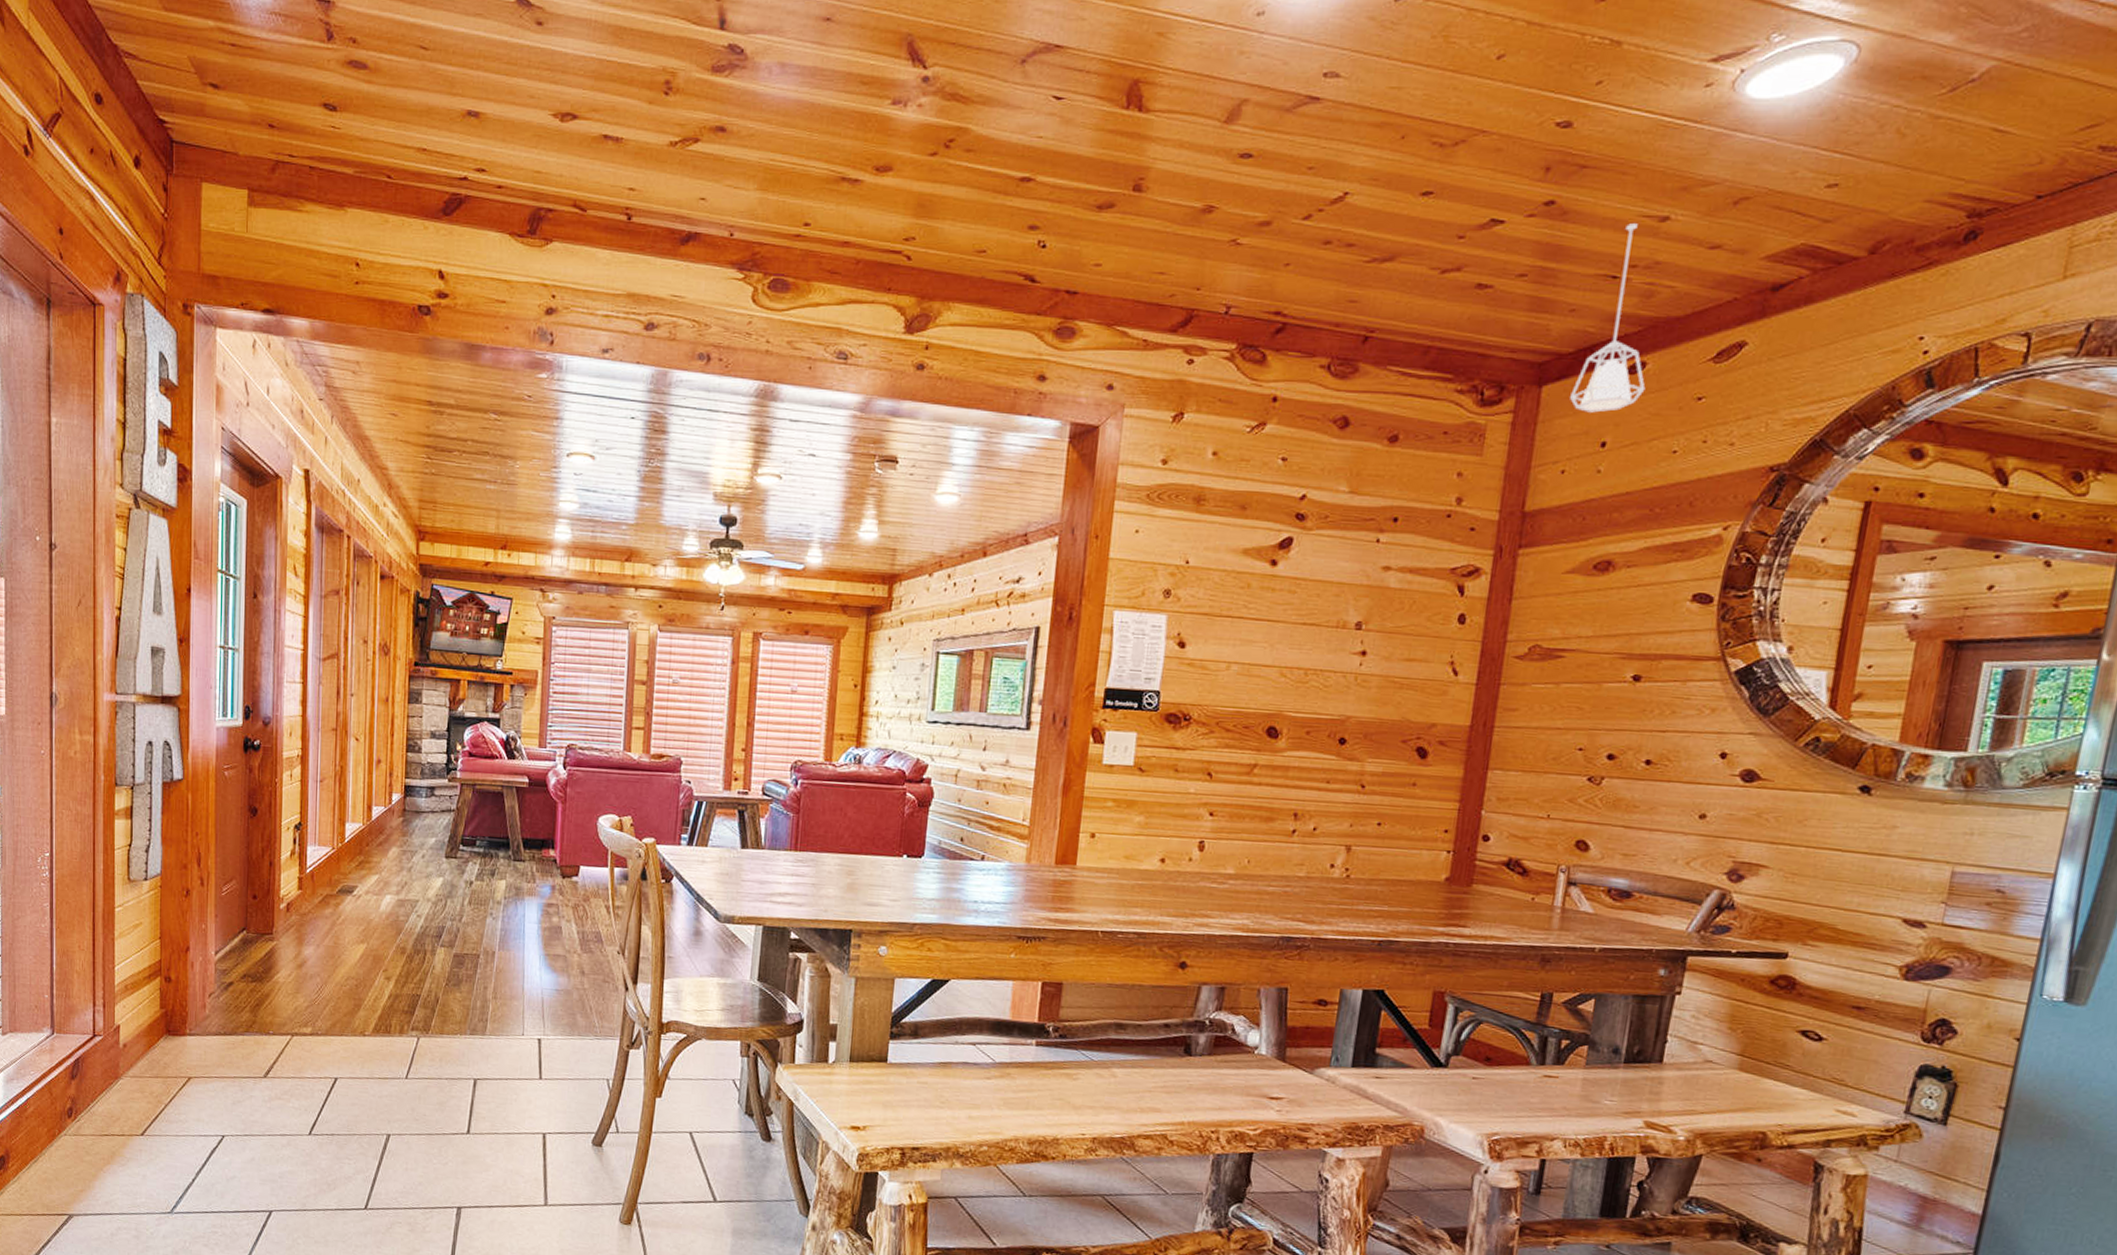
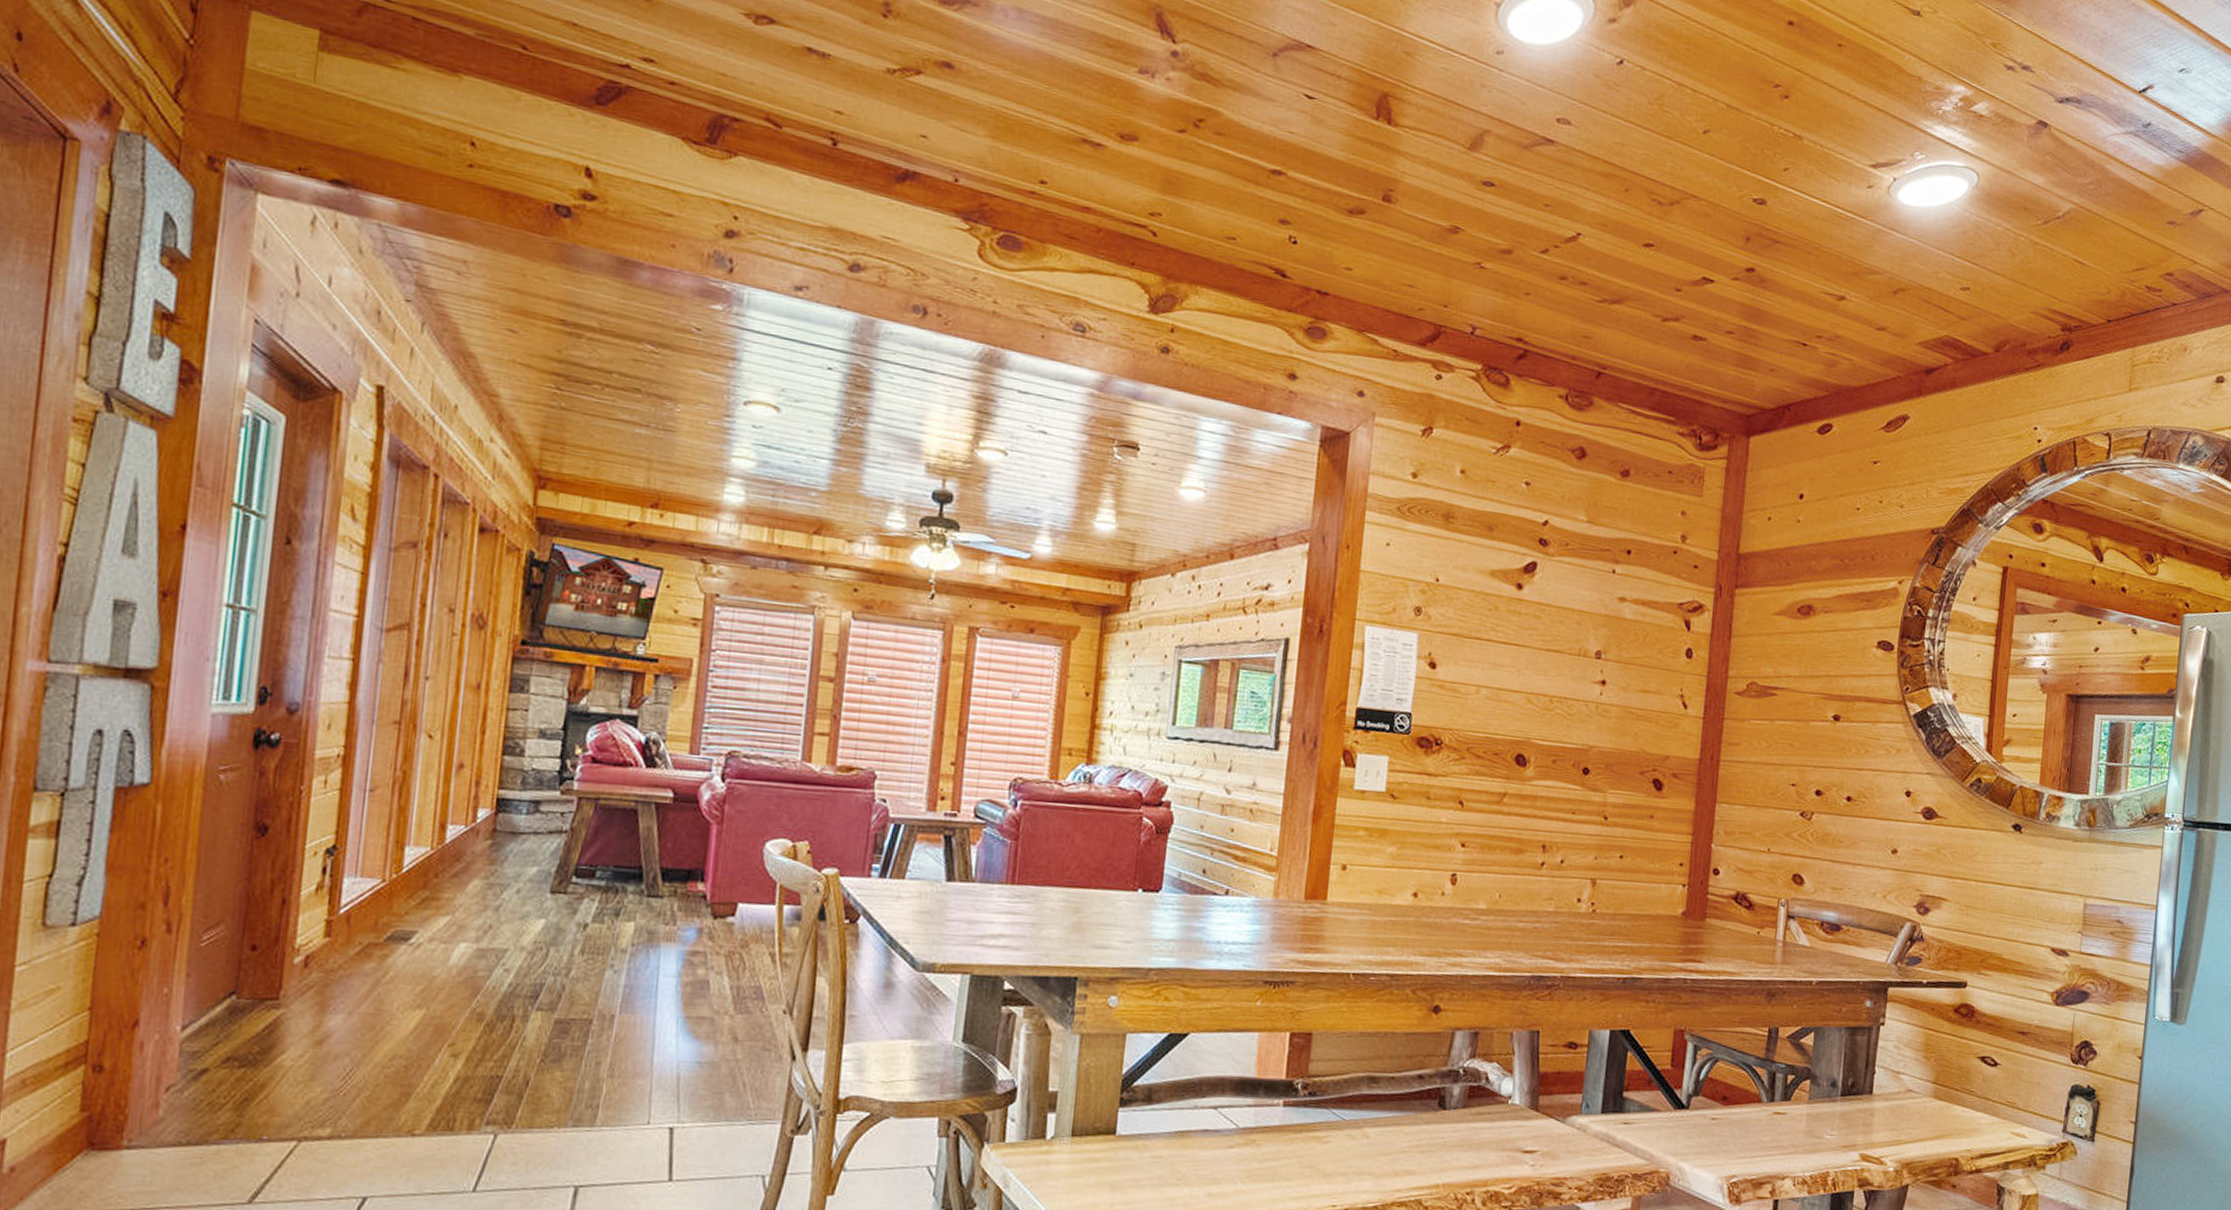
pendant lamp: present [1570,223,1646,413] -> none [1773,298,1833,467]

